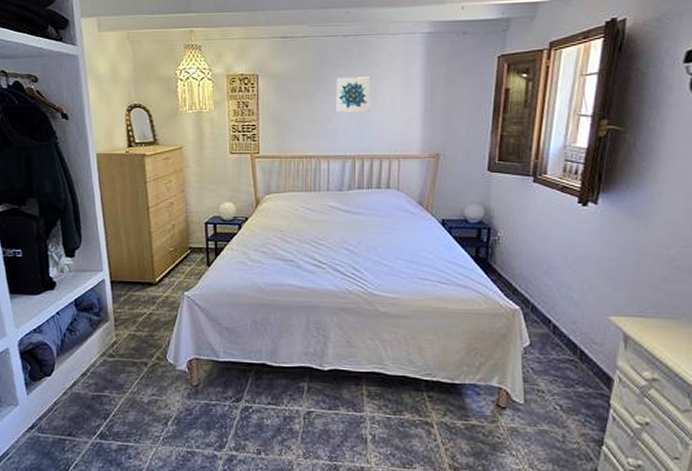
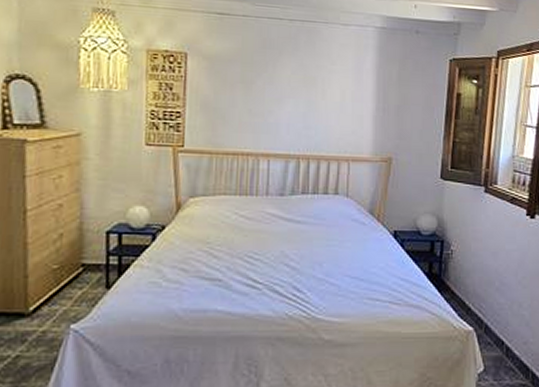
wall art: present [336,77,371,112] -> none [279,65,320,106]

